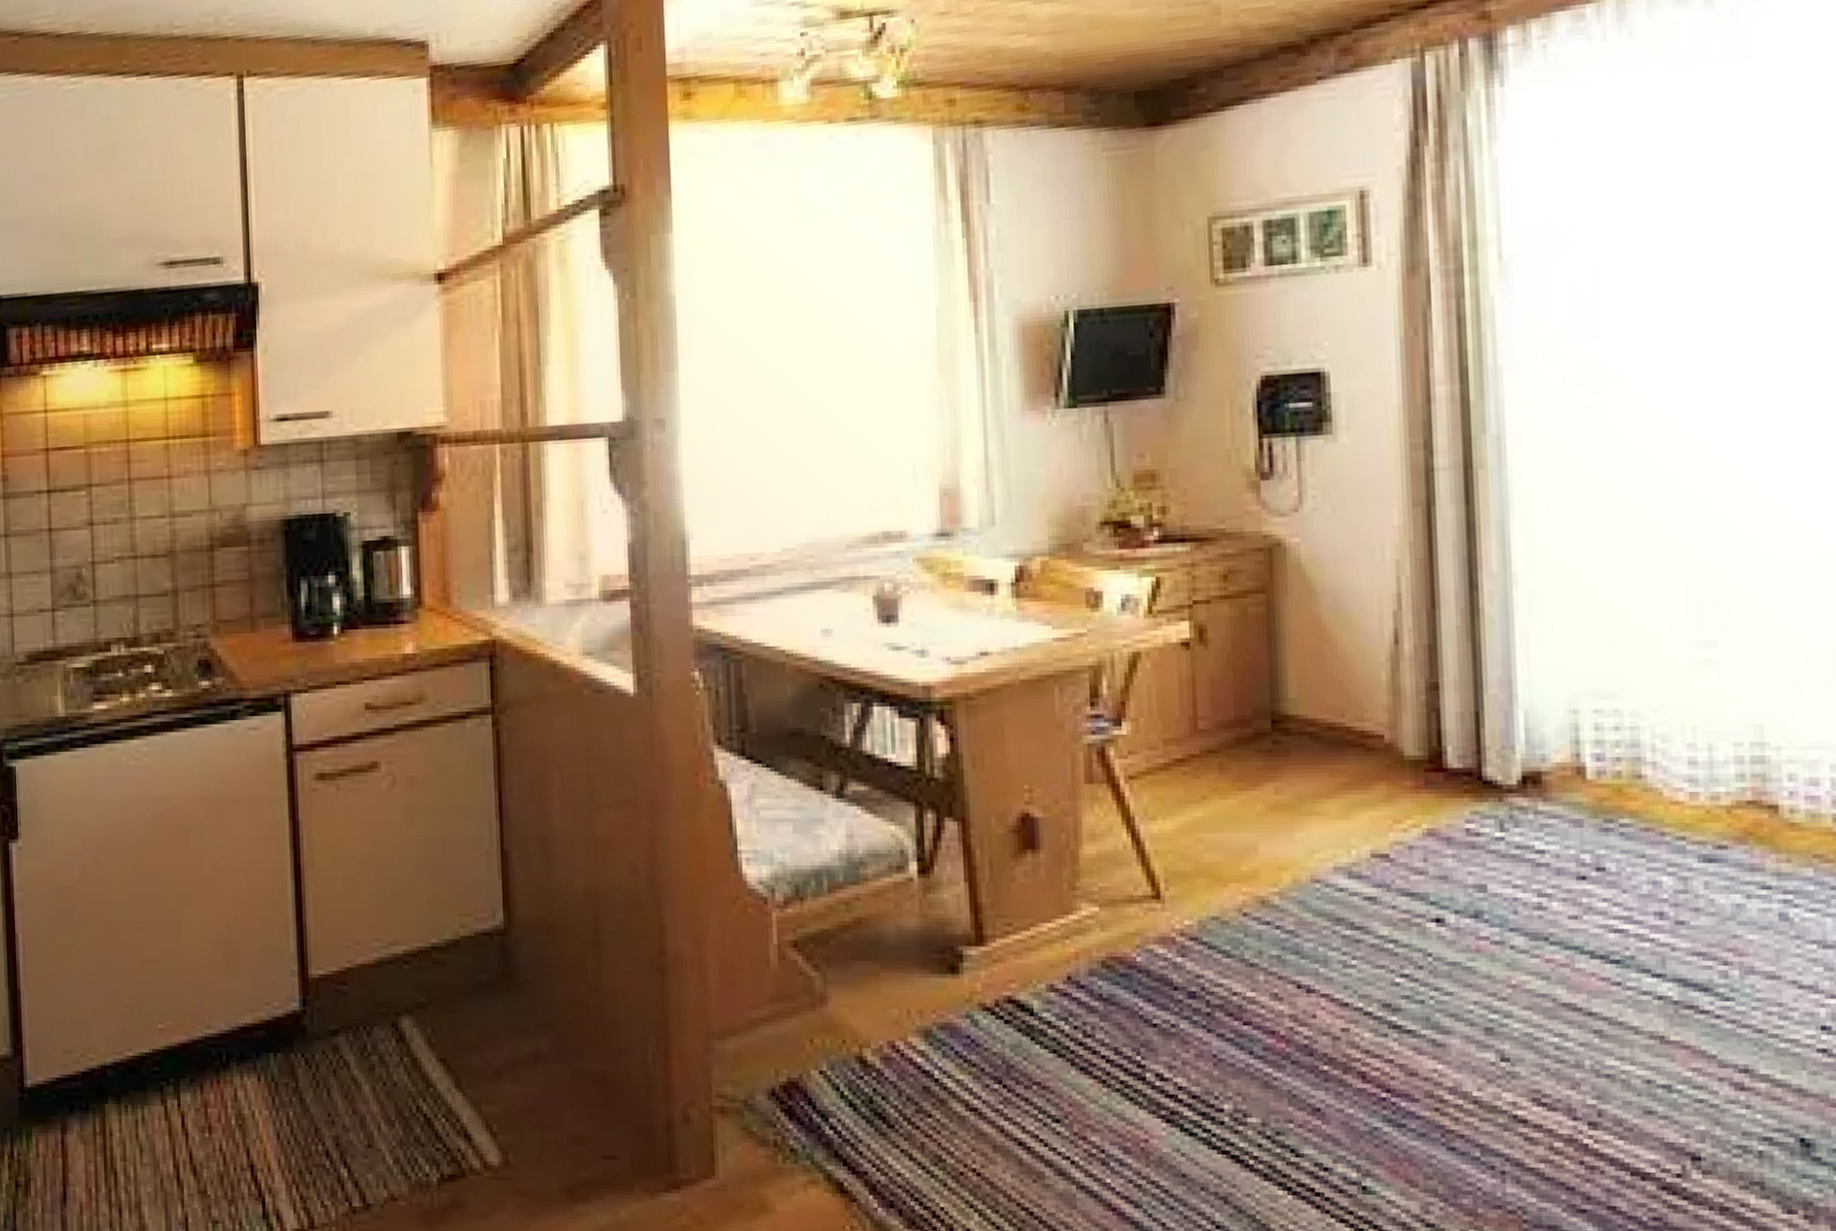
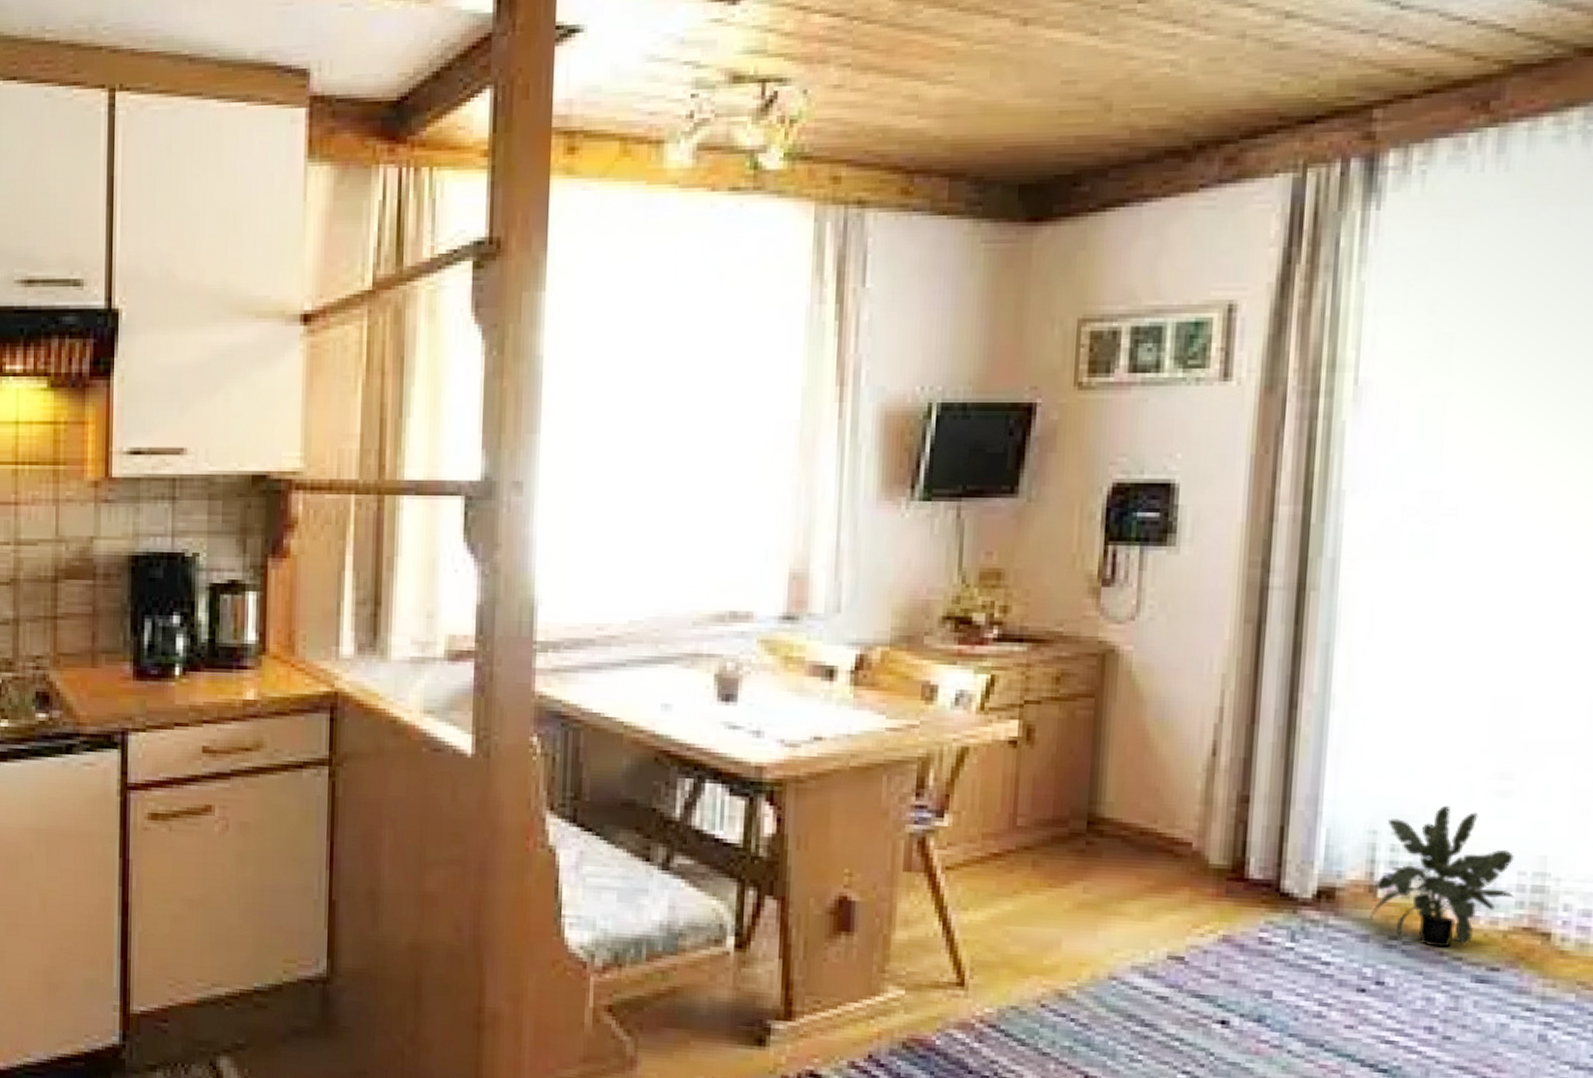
potted plant: none [1581,678,1735,828] -> present [1370,805,1516,948]

